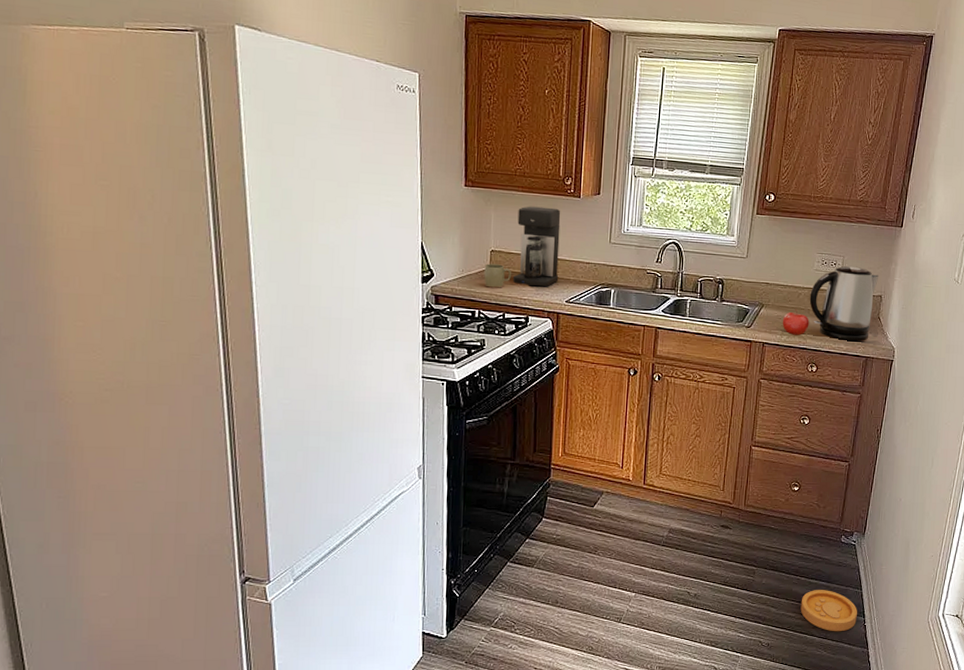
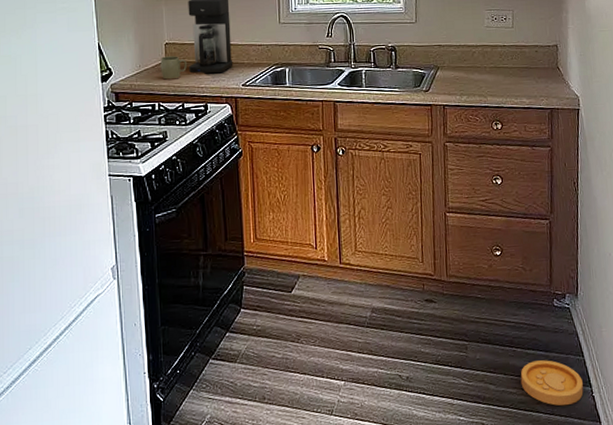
fruit: present [782,309,809,337] -> none [460,68,488,95]
kettle: present [809,265,879,342] -> none [484,18,552,95]

